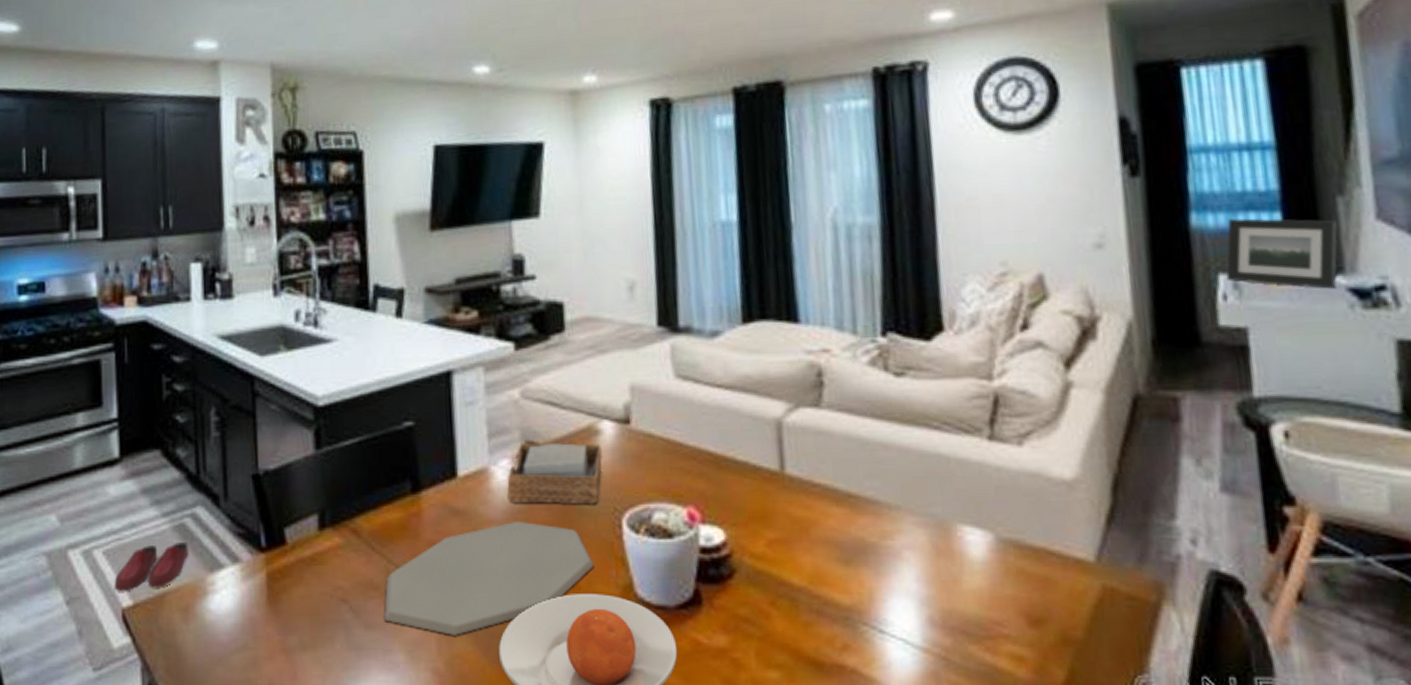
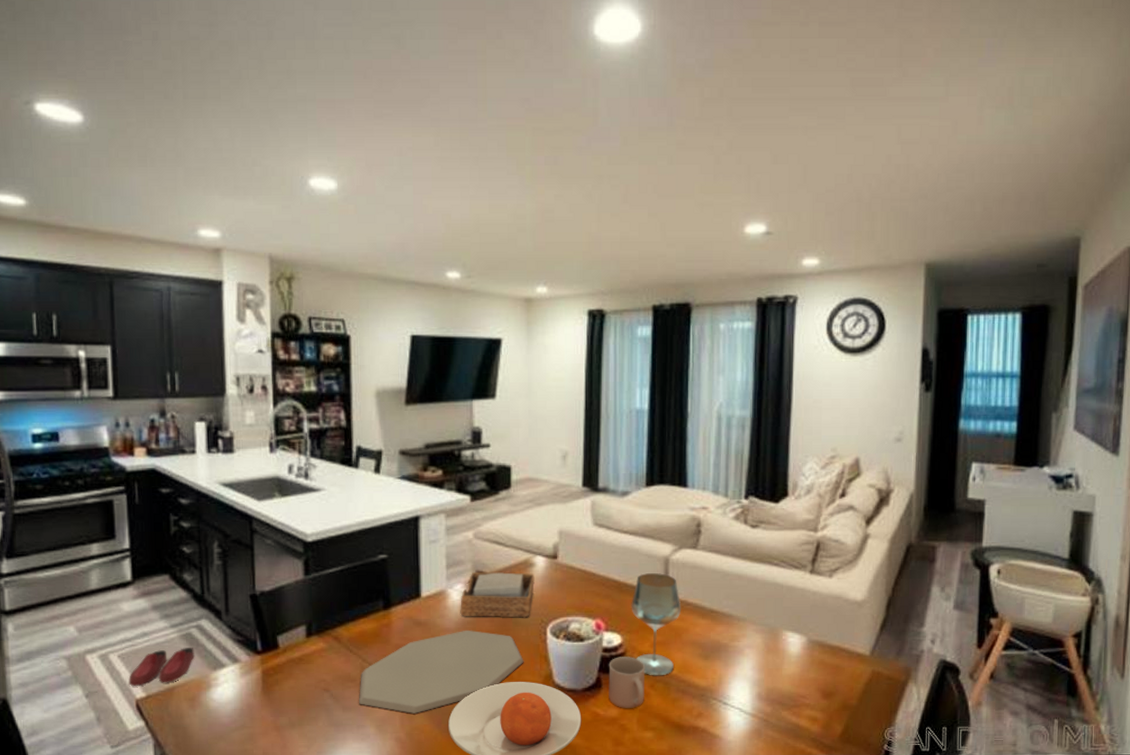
cup: none [709,560,764,636] -> present [608,657,646,709]
wine glass: none [734,442,806,589] -> present [631,573,682,676]
picture frame: present [1226,218,1338,289] -> none [977,425,1049,476]

